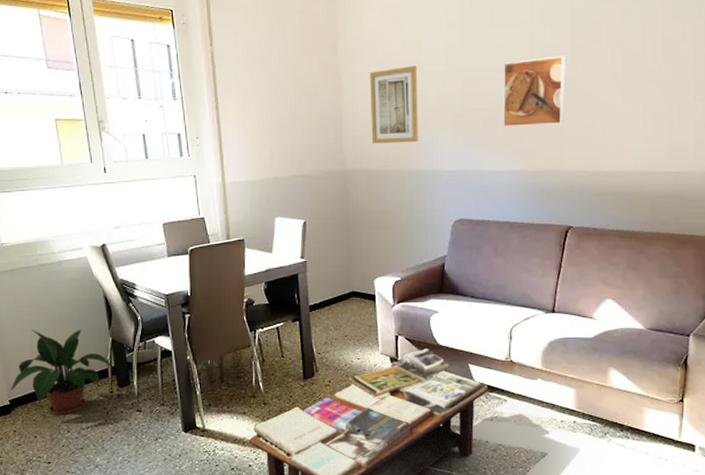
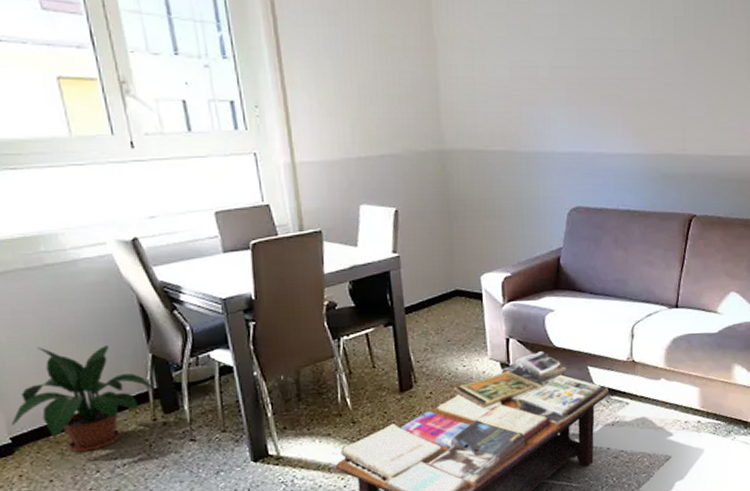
wall art: present [370,66,418,144] -> none [470,30,528,120]
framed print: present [503,55,565,128] -> none [622,28,688,105]

